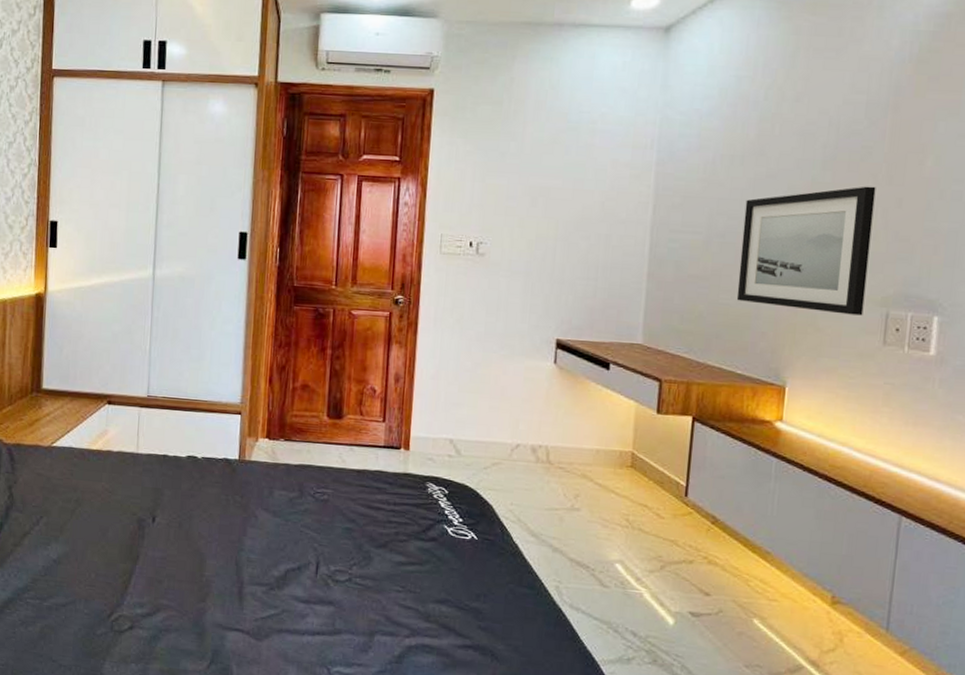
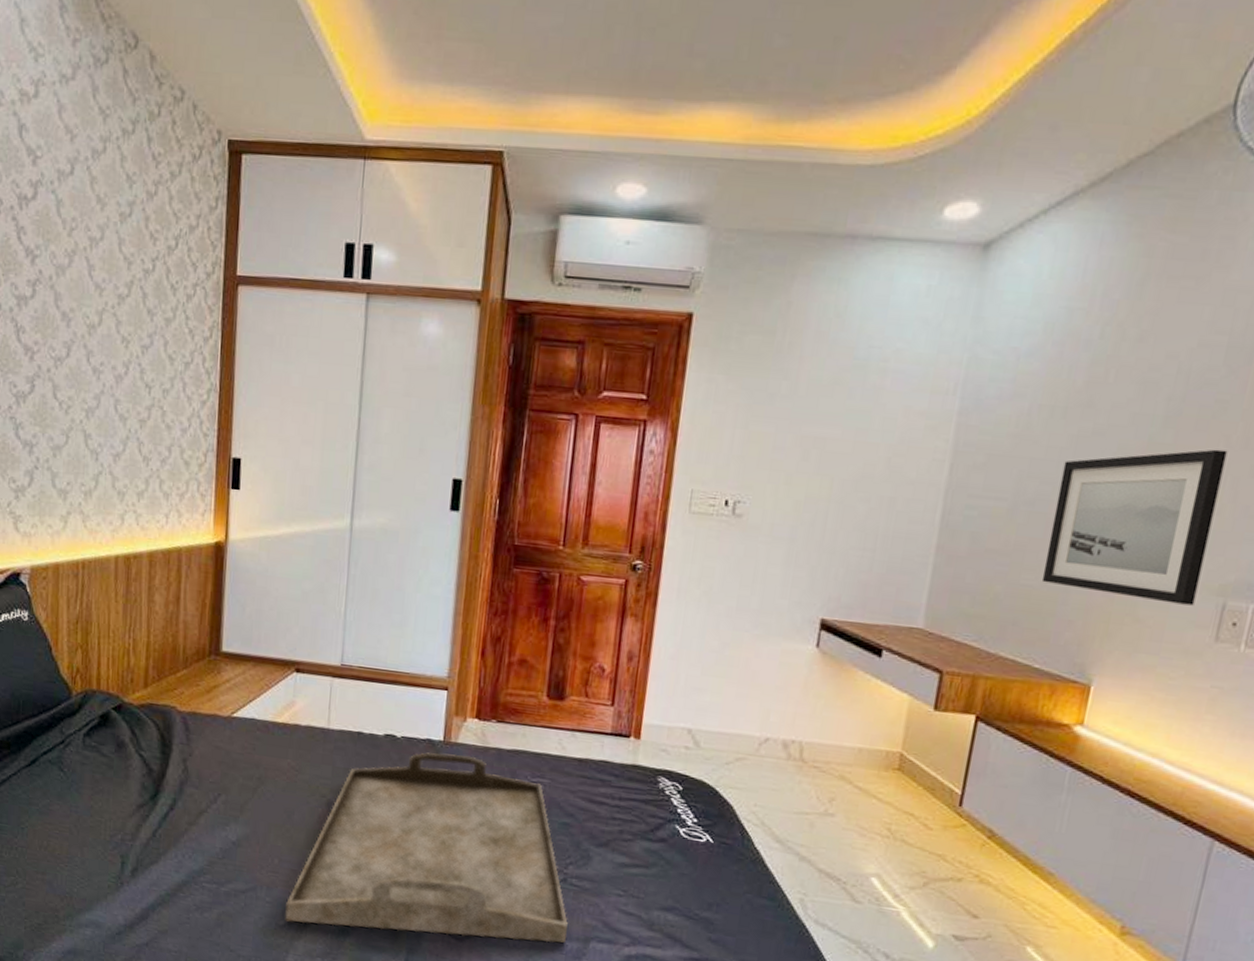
serving tray: none [102,470,354,638] -> present [285,752,568,943]

